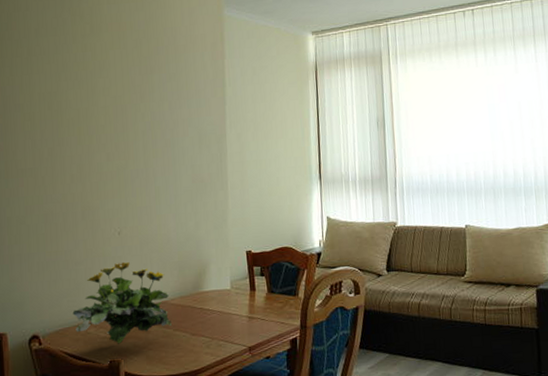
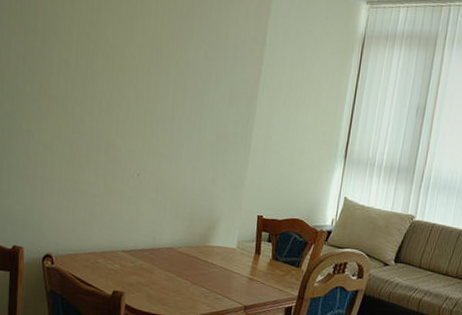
flowering plant: present [72,261,171,344] -> none [85,202,177,278]

